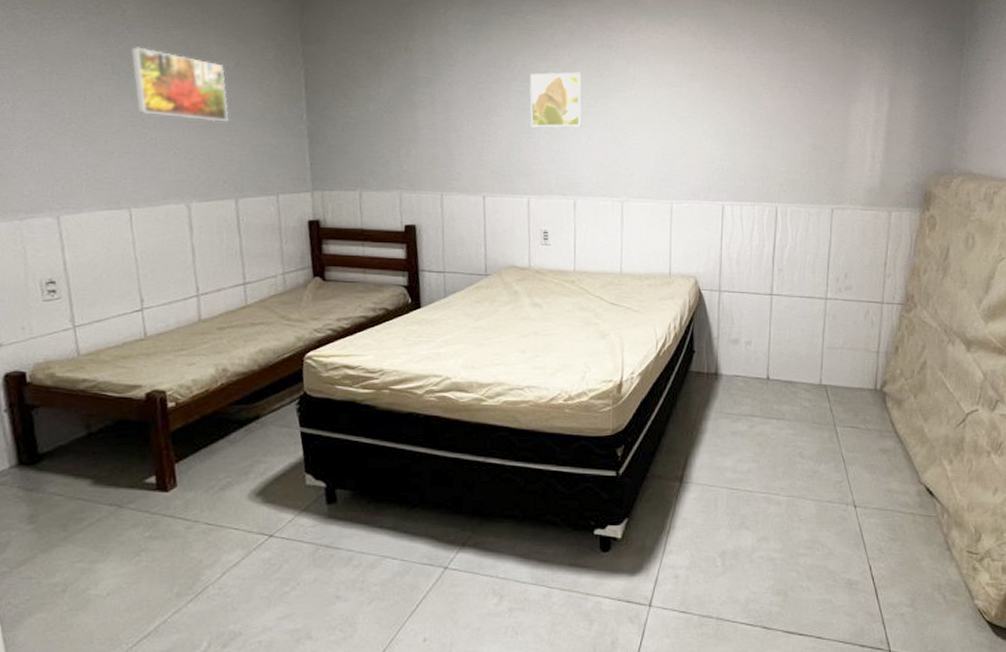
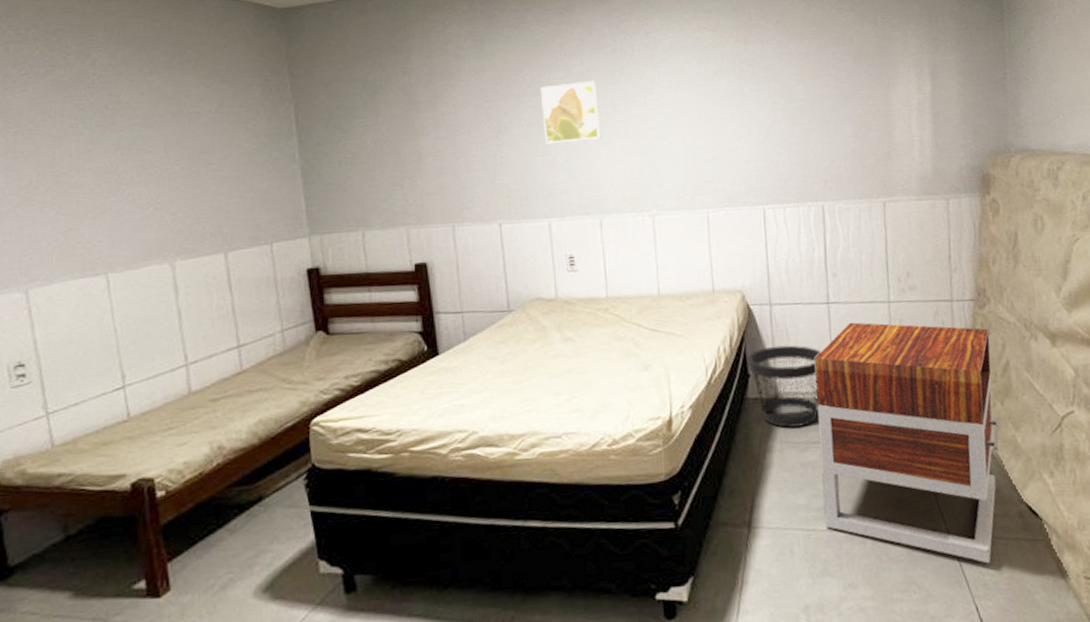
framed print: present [131,47,229,122] -> none [103,97,213,170]
wastebasket: none [694,328,761,400] -> present [747,345,822,428]
nightstand: none [747,314,912,532] -> present [814,322,1001,564]

